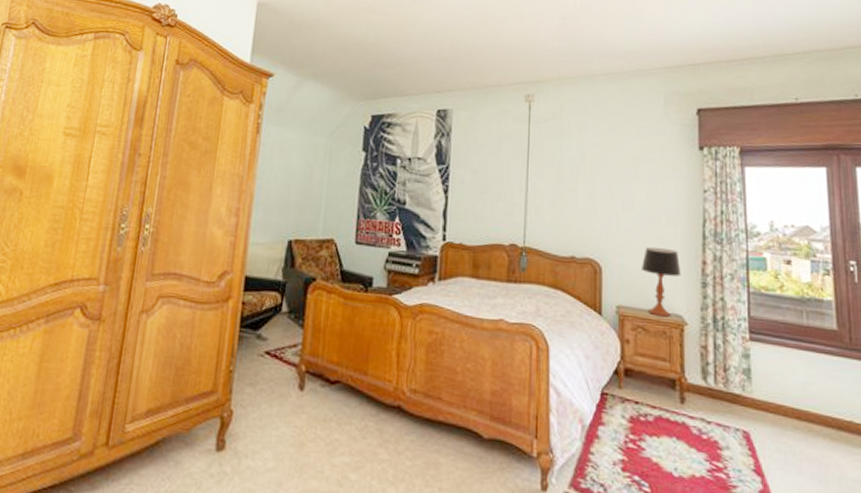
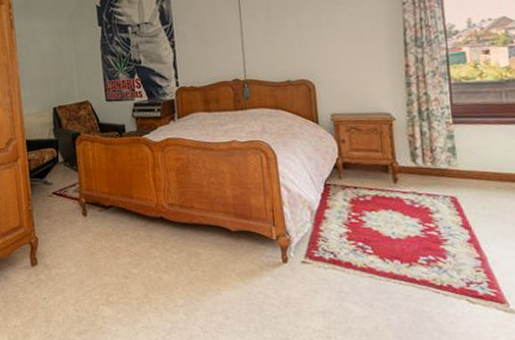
table lamp: present [642,247,681,317] -> none [350,59,387,117]

